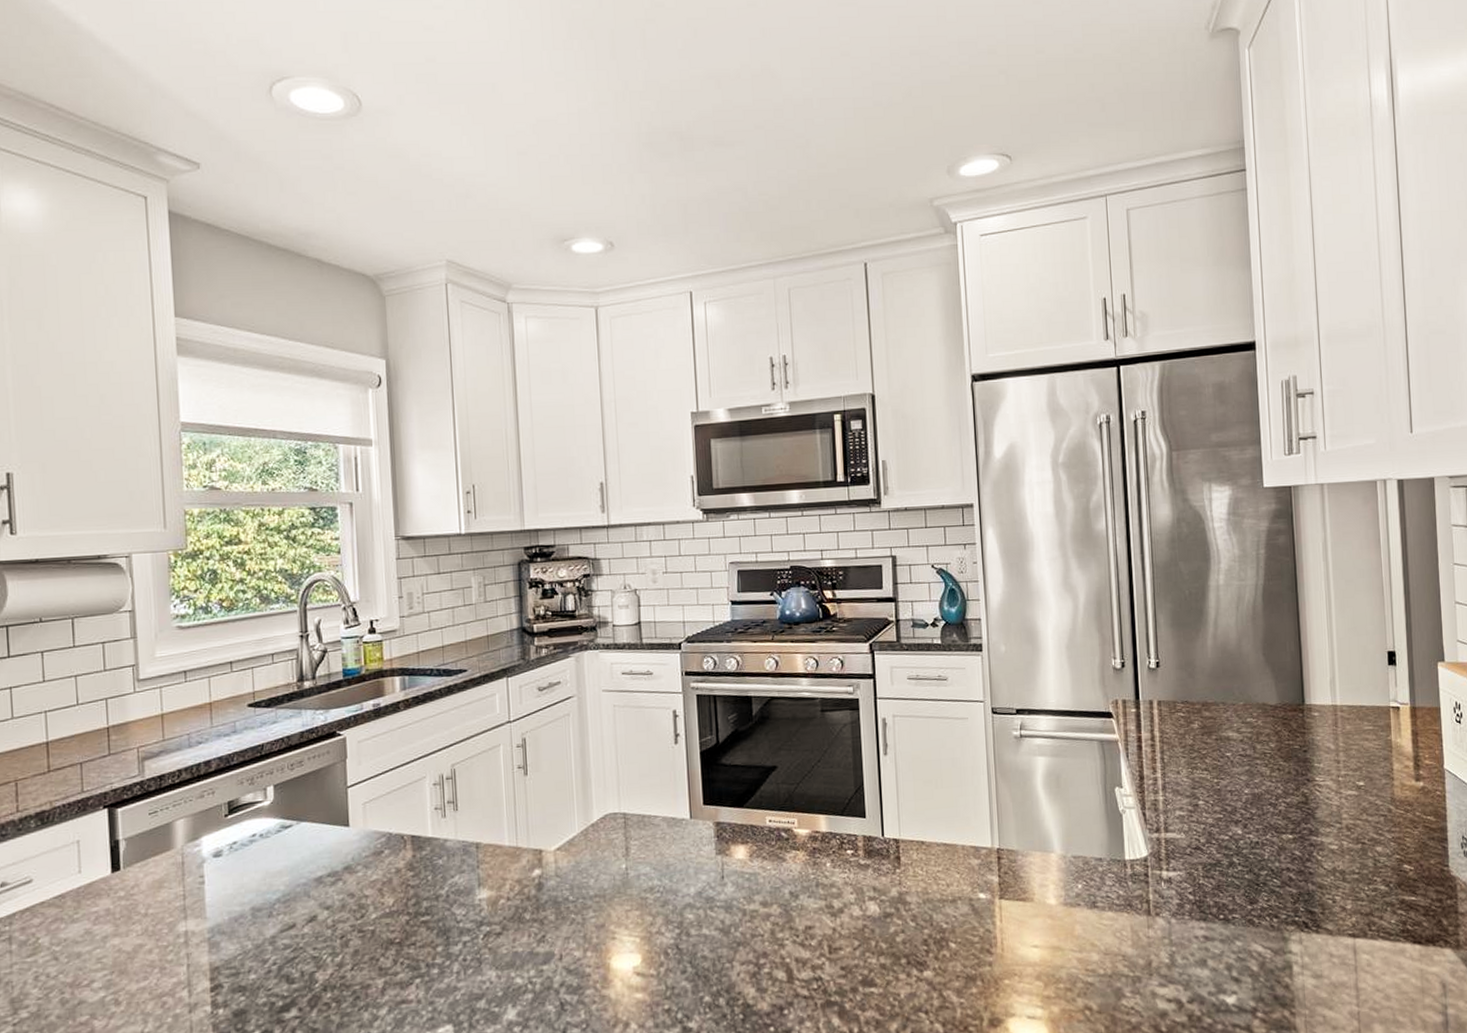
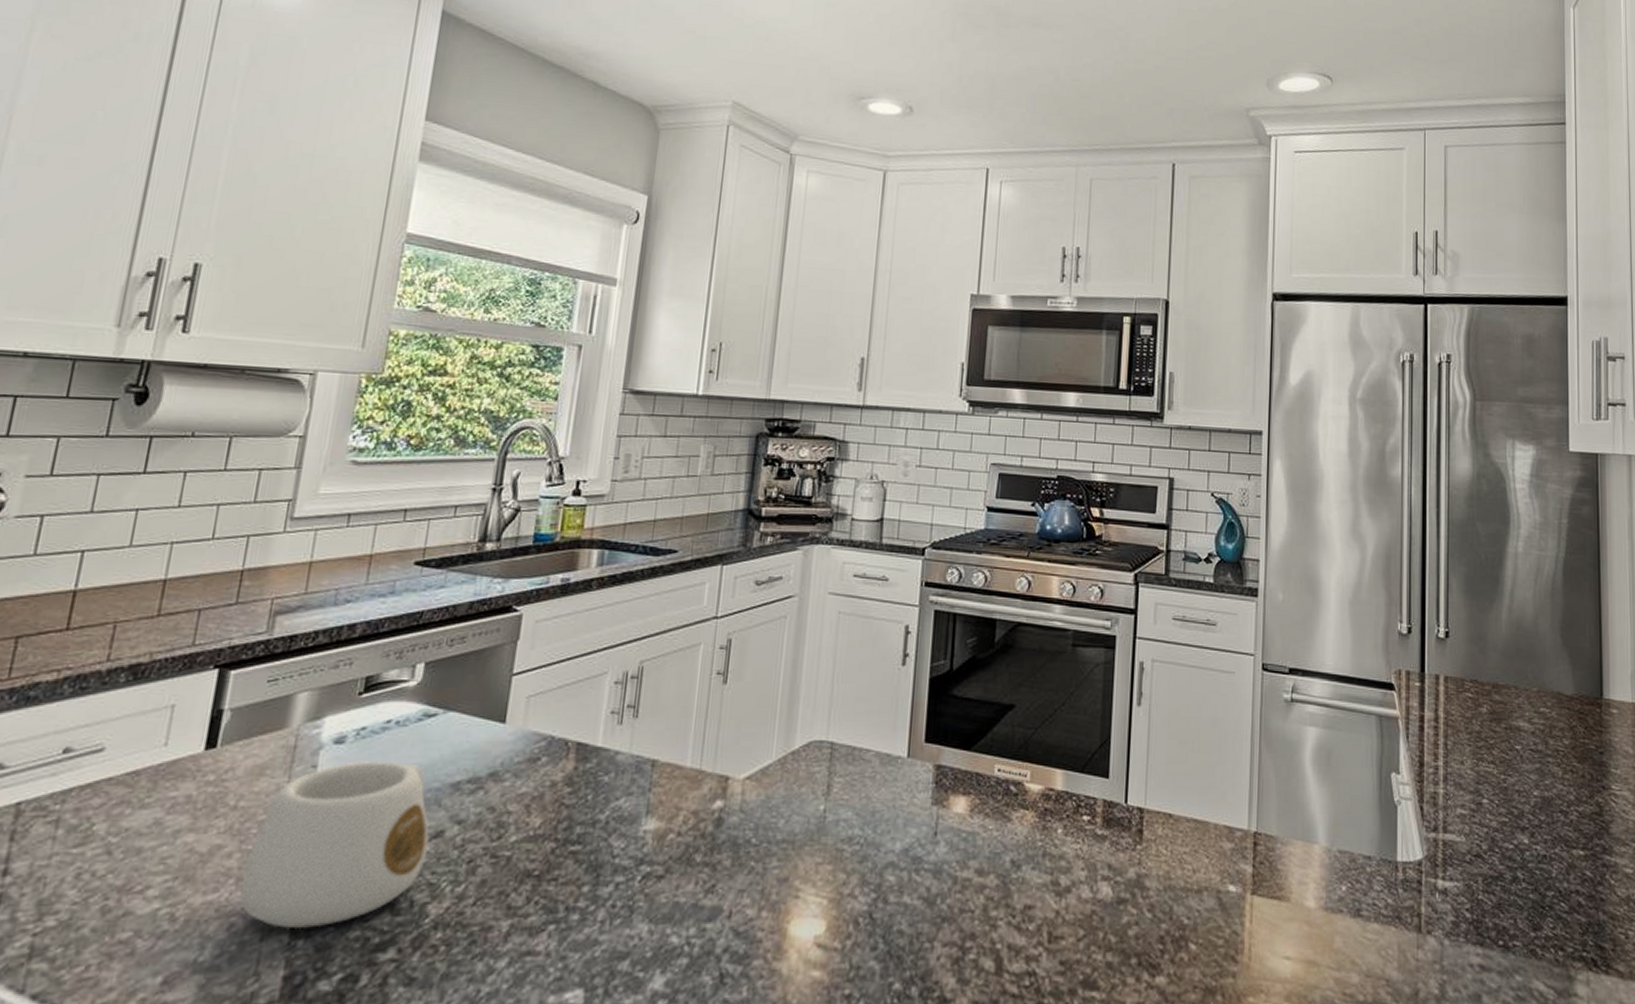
mug: none [164,866,306,1003] -> present [239,760,429,930]

